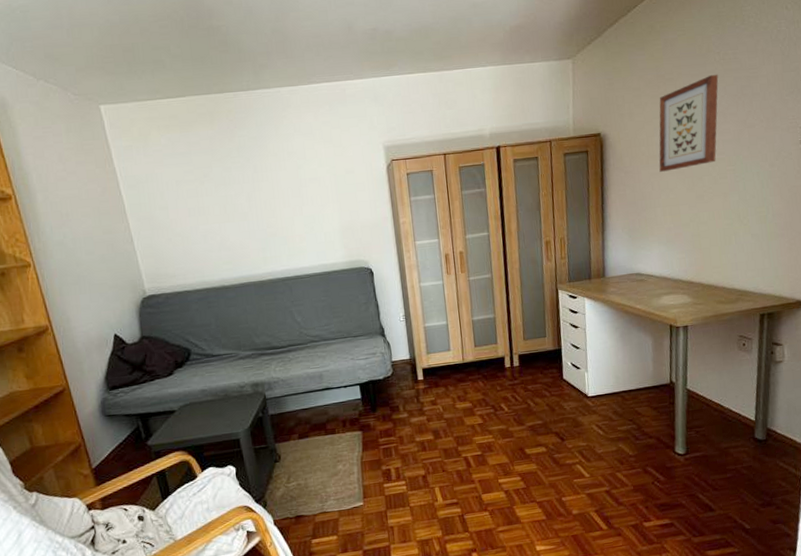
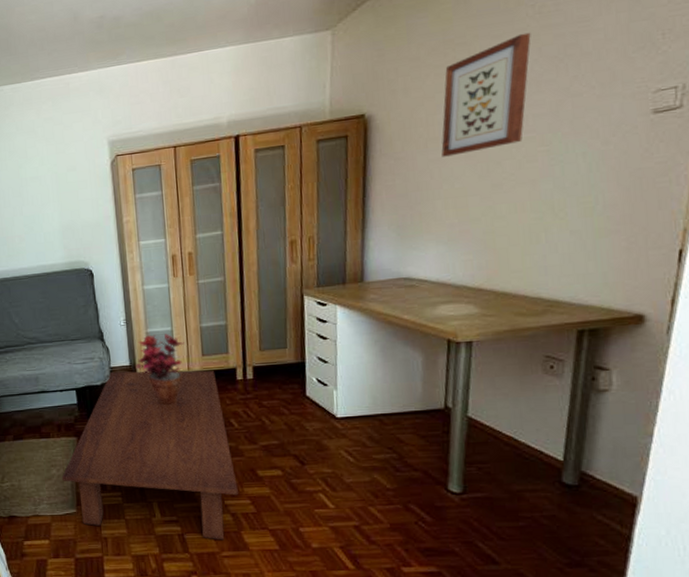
coffee table: none [348,360,510,517] -> present [62,370,238,540]
potted plant: none [415,327,459,395] -> present [136,333,184,405]

